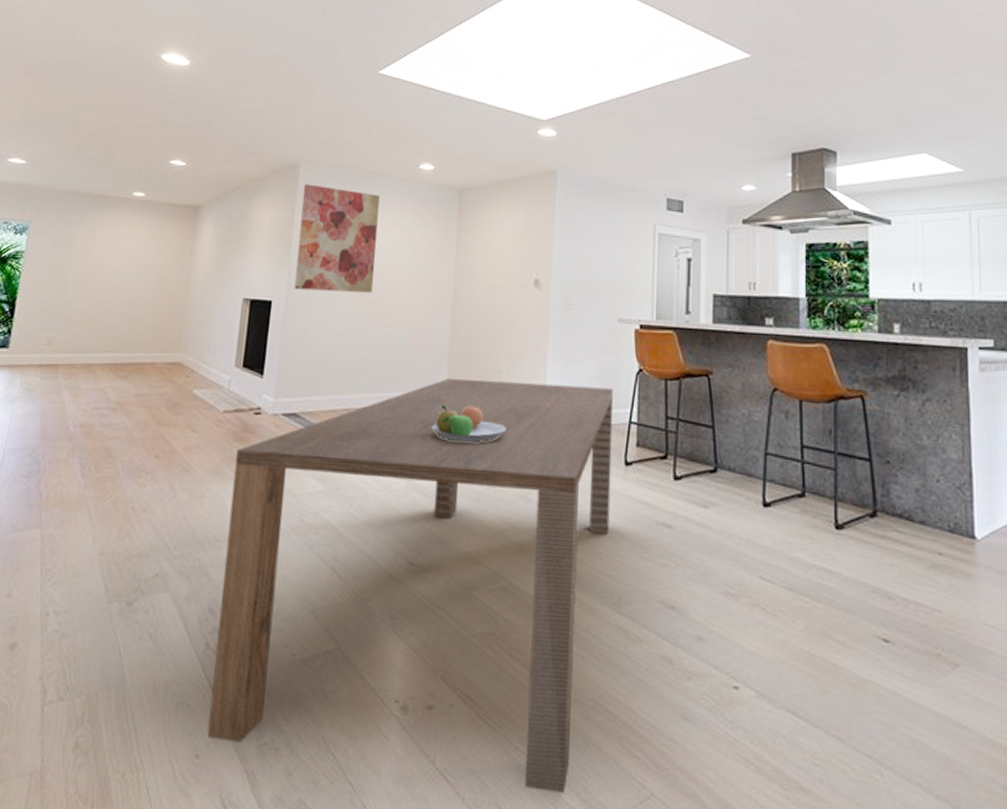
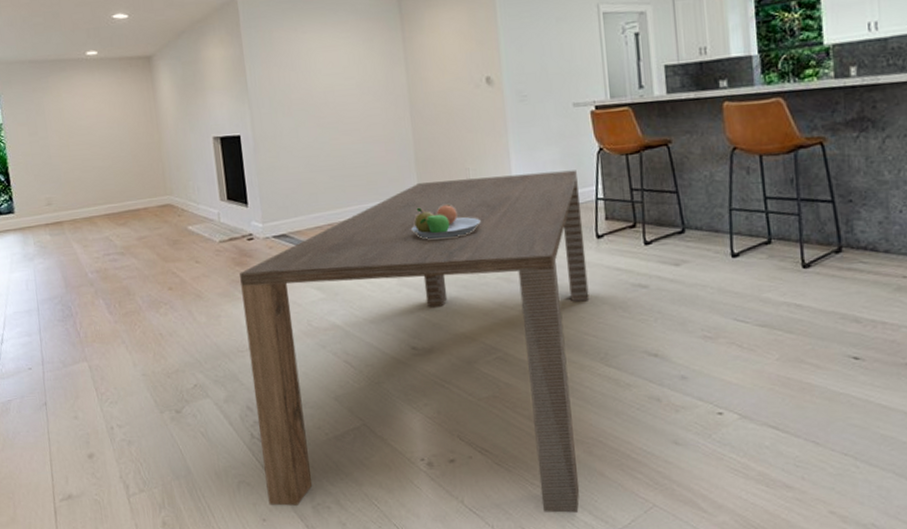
wall art: present [294,184,380,293] -> none [245,16,333,121]

